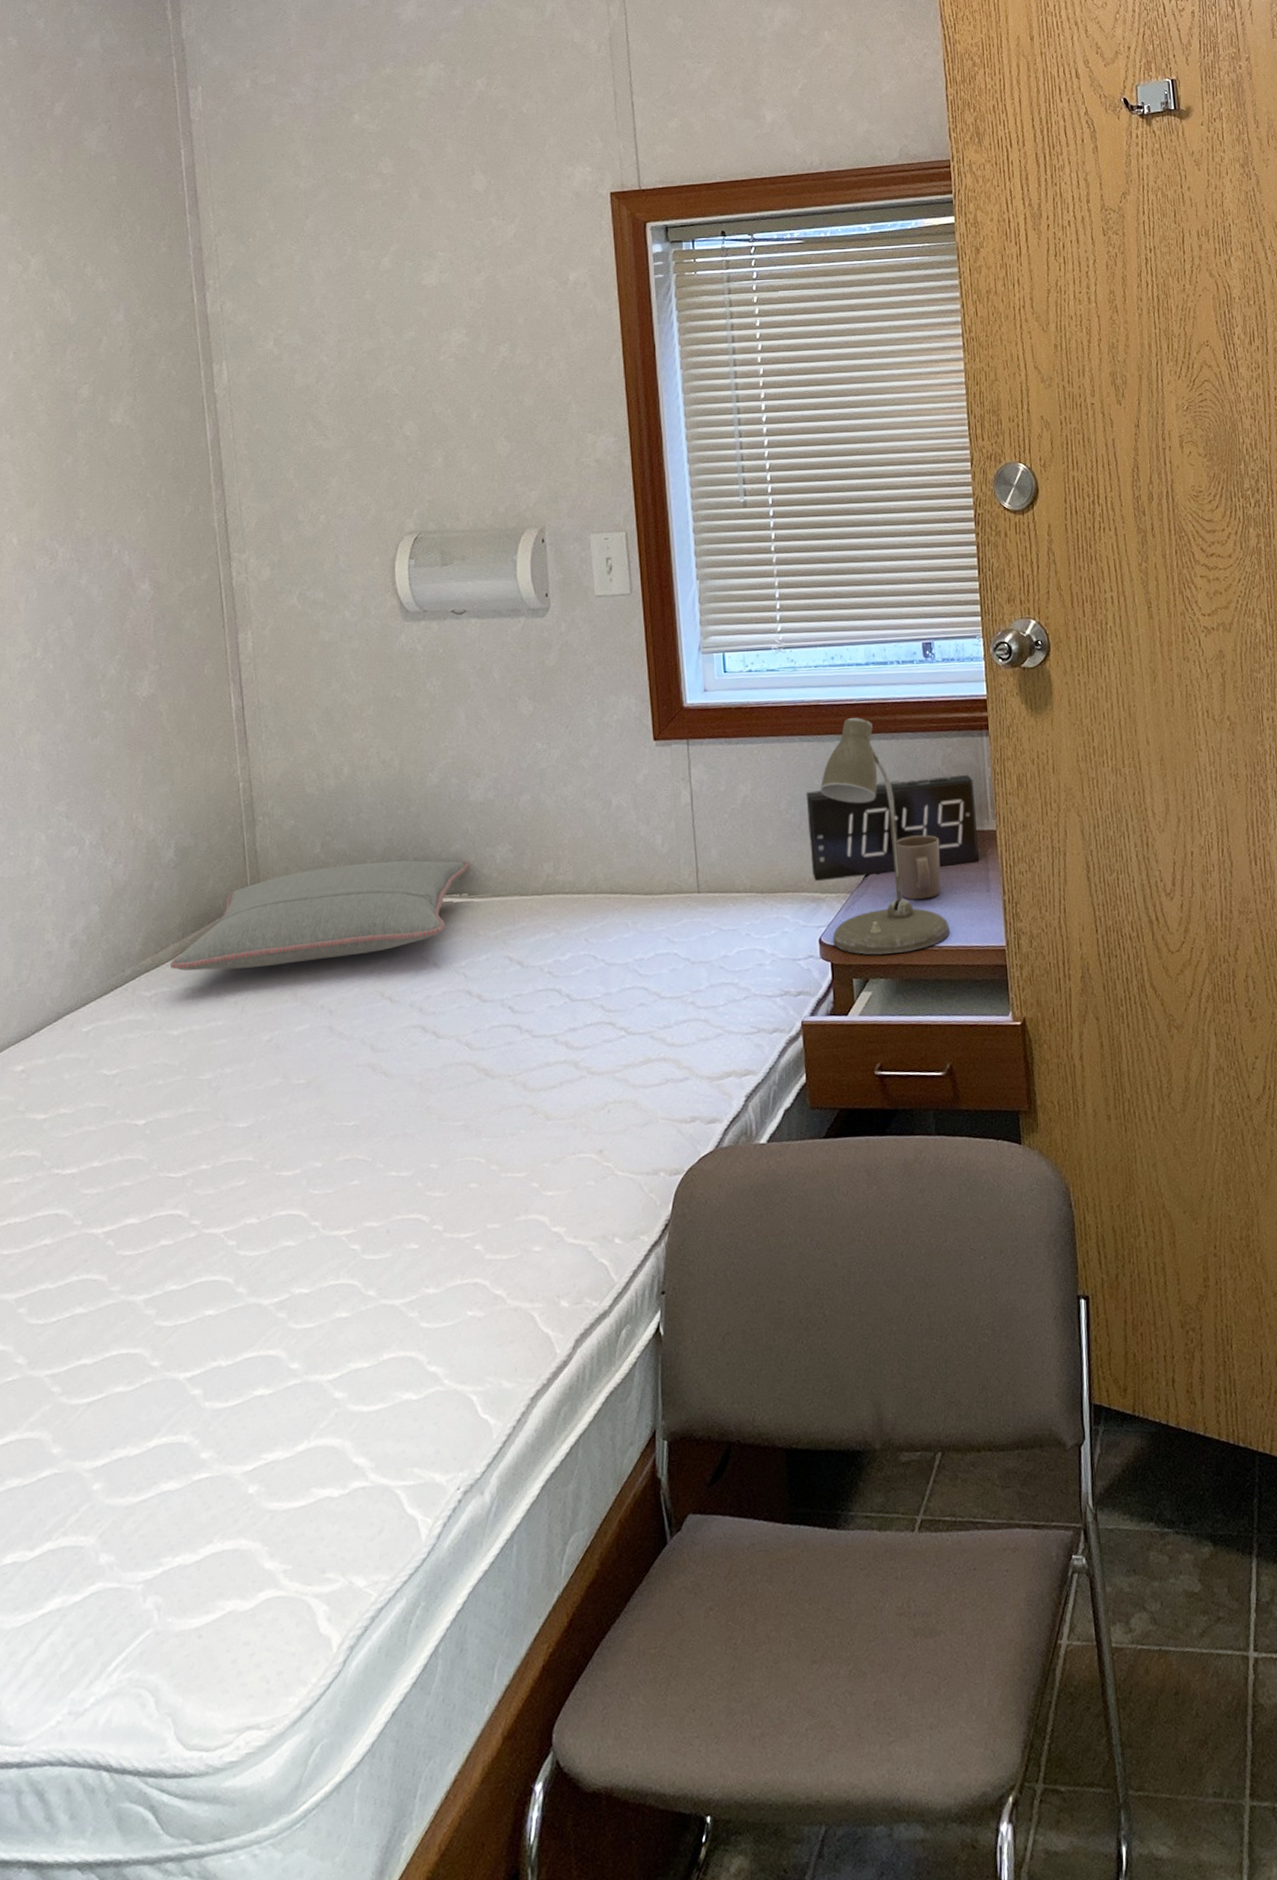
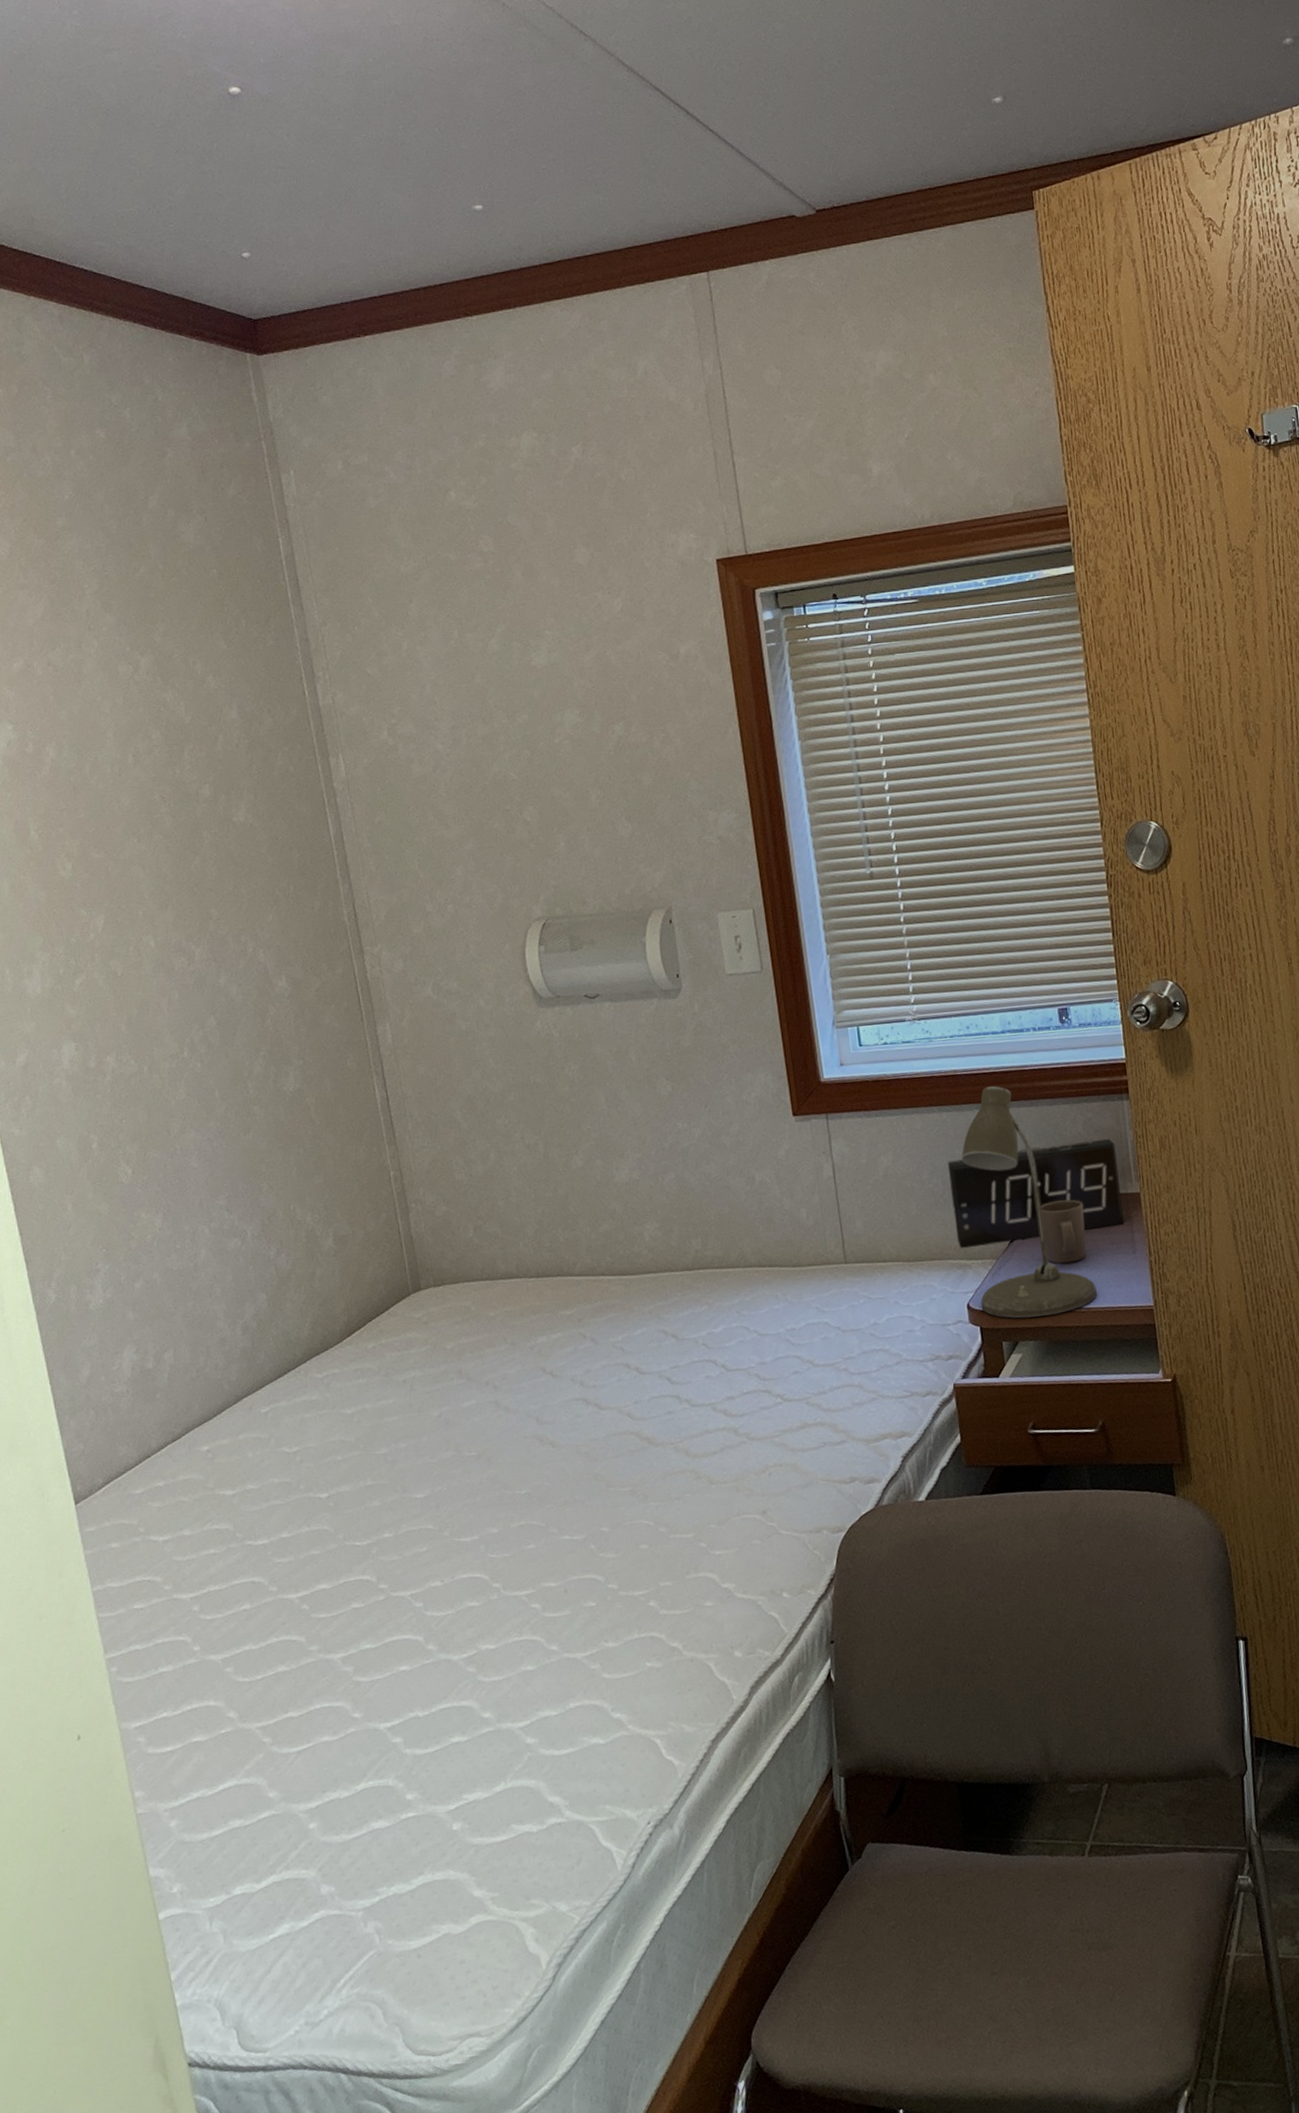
pillow: present [169,860,469,971] -> none [338,1240,619,1353]

